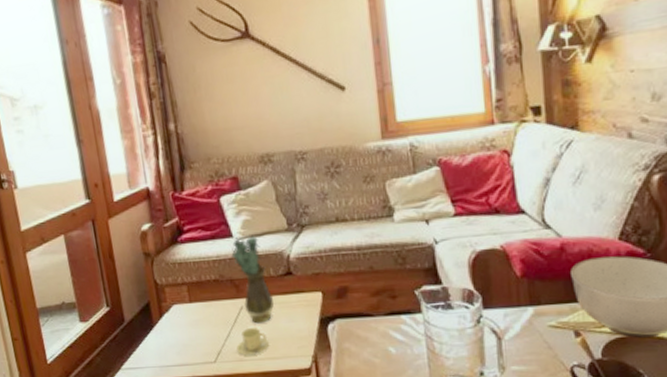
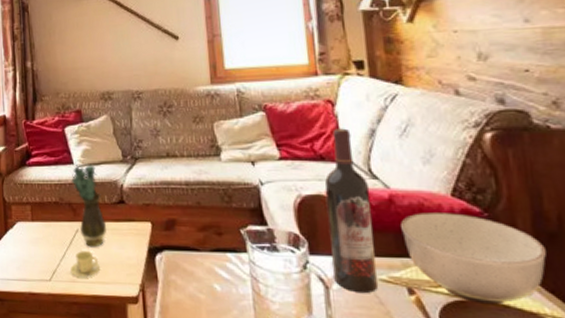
wine bottle: none [499,179,548,340] -> present [324,128,379,293]

